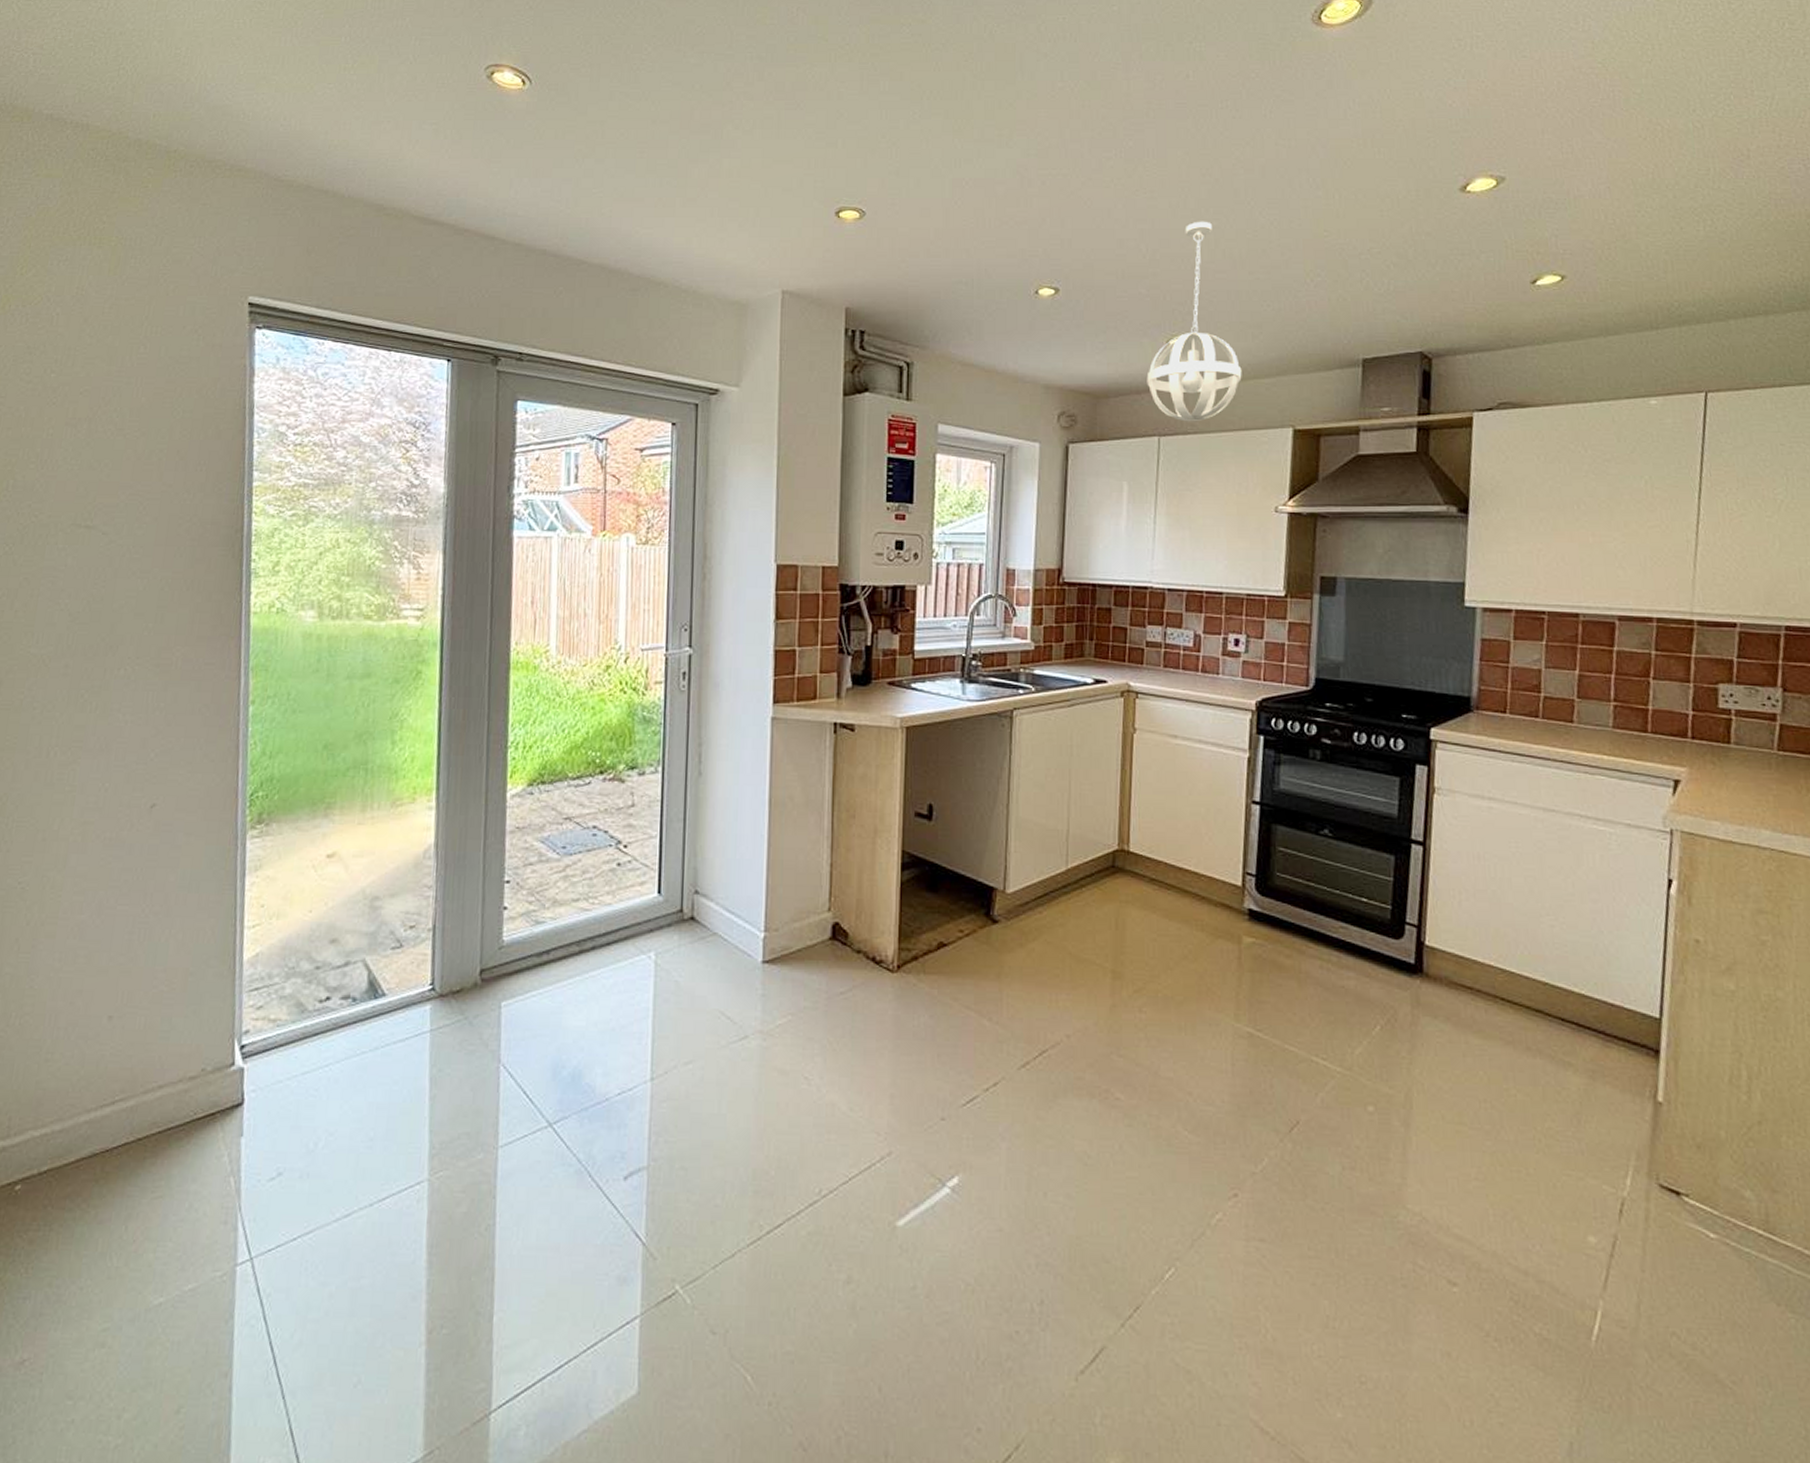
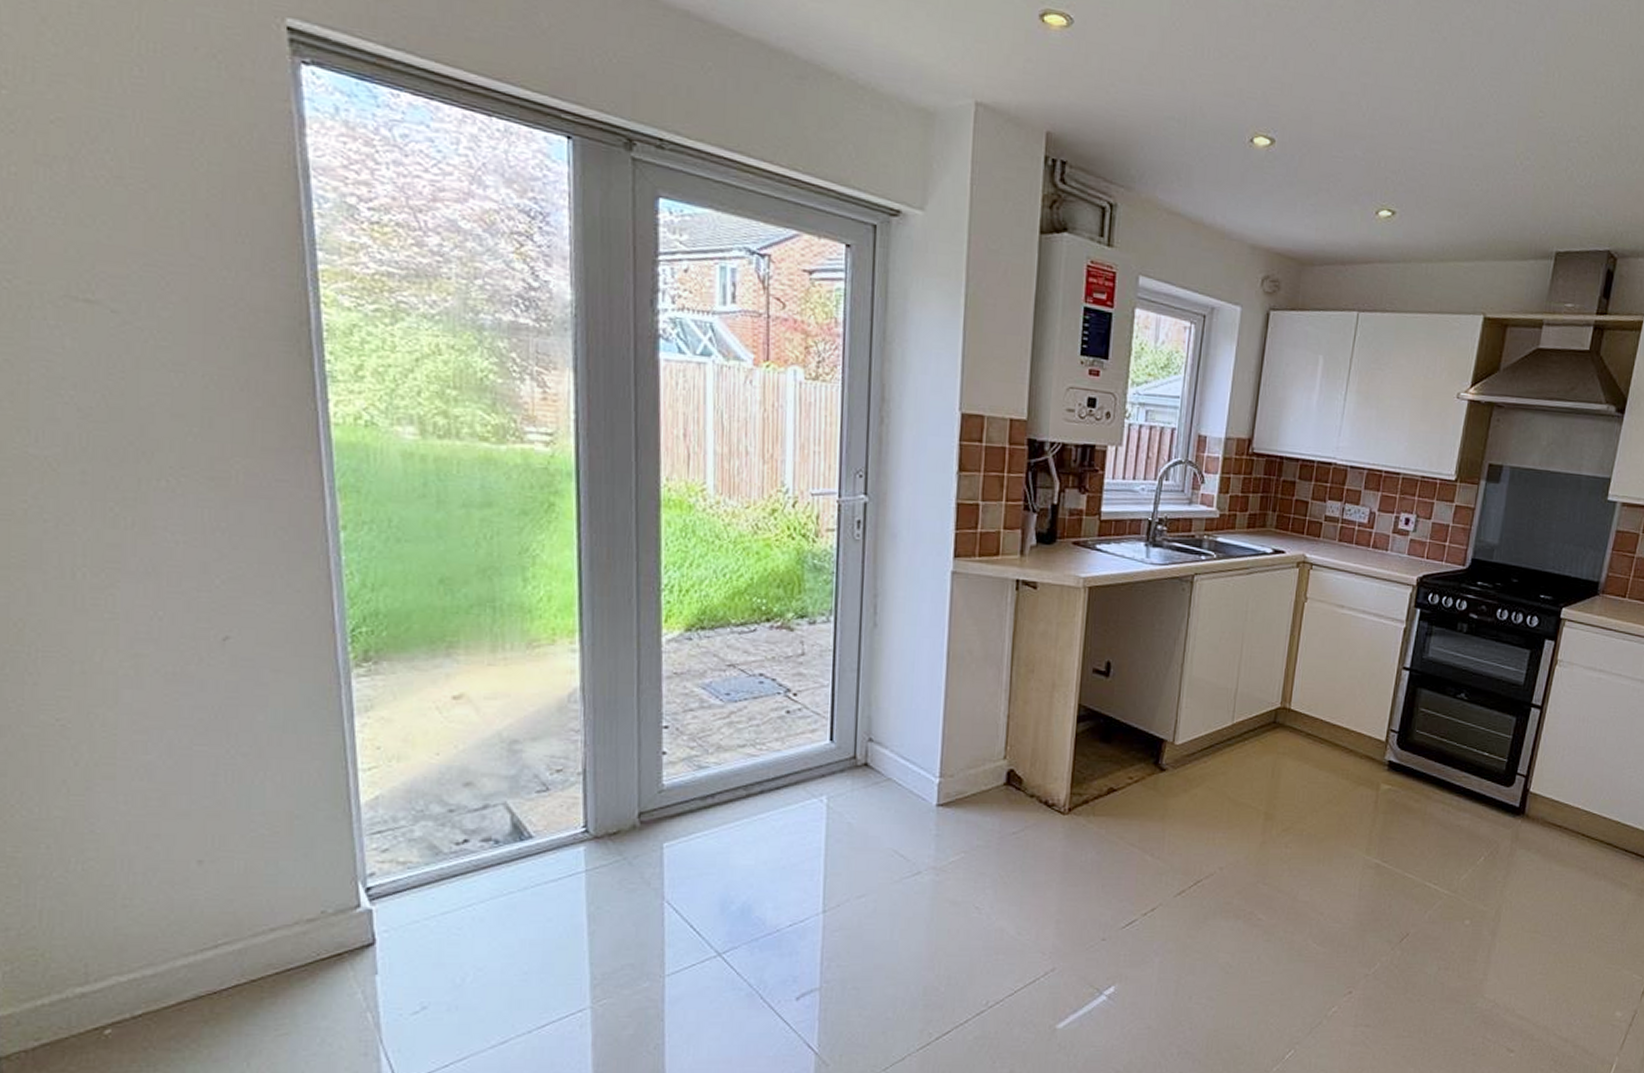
pendant light: present [1146,221,1242,422] -> none [1352,82,1444,300]

